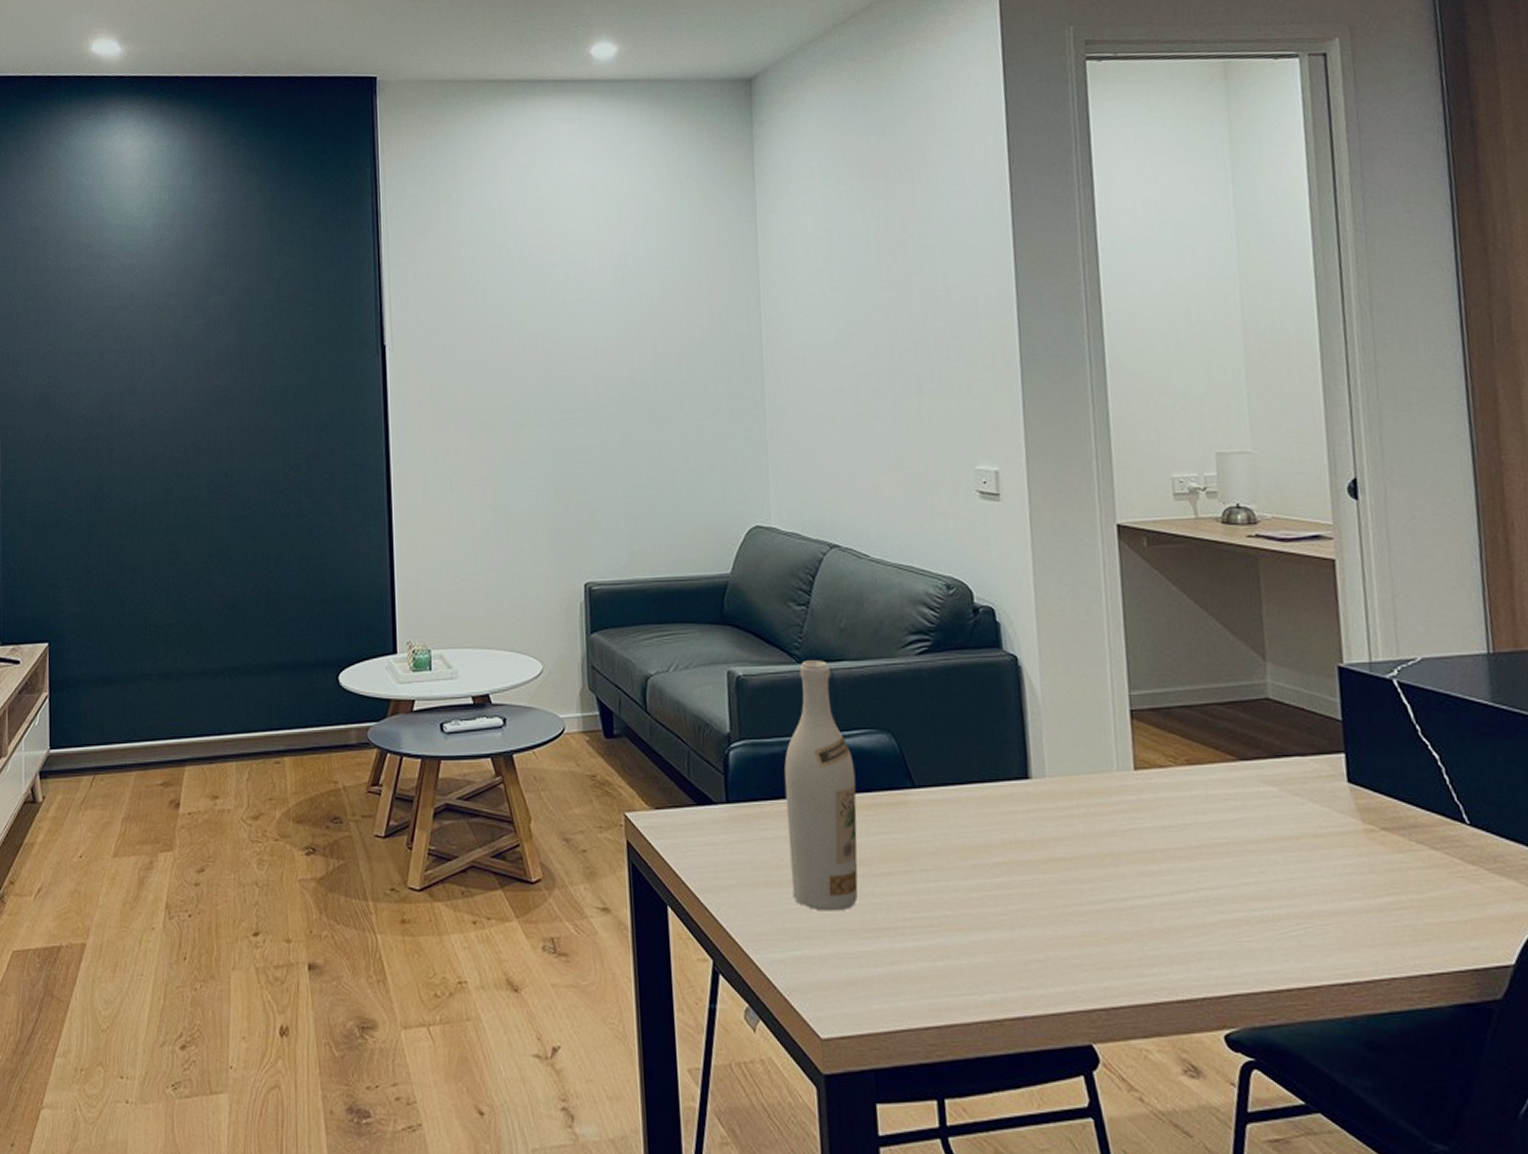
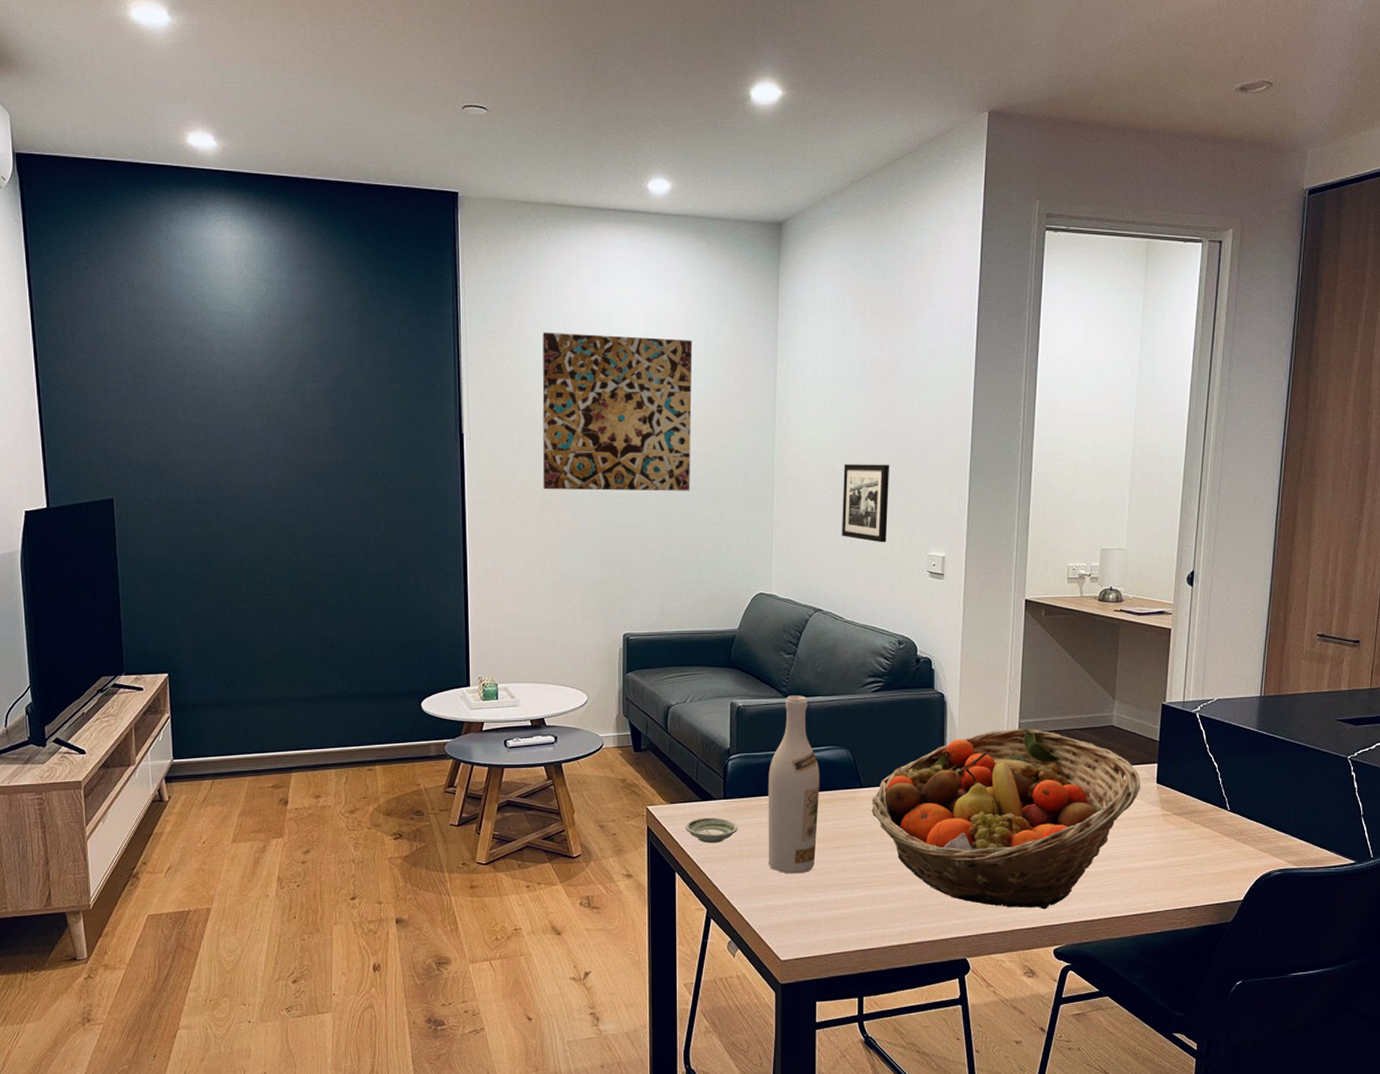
wall art: none [474,220,659,407] -> present [542,332,693,491]
saucer: none [677,829,748,866] -> present [686,817,738,844]
picture frame: none [852,355,918,456] -> present [841,464,890,543]
fruit basket: none [929,703,1325,973] -> present [871,728,1141,910]

